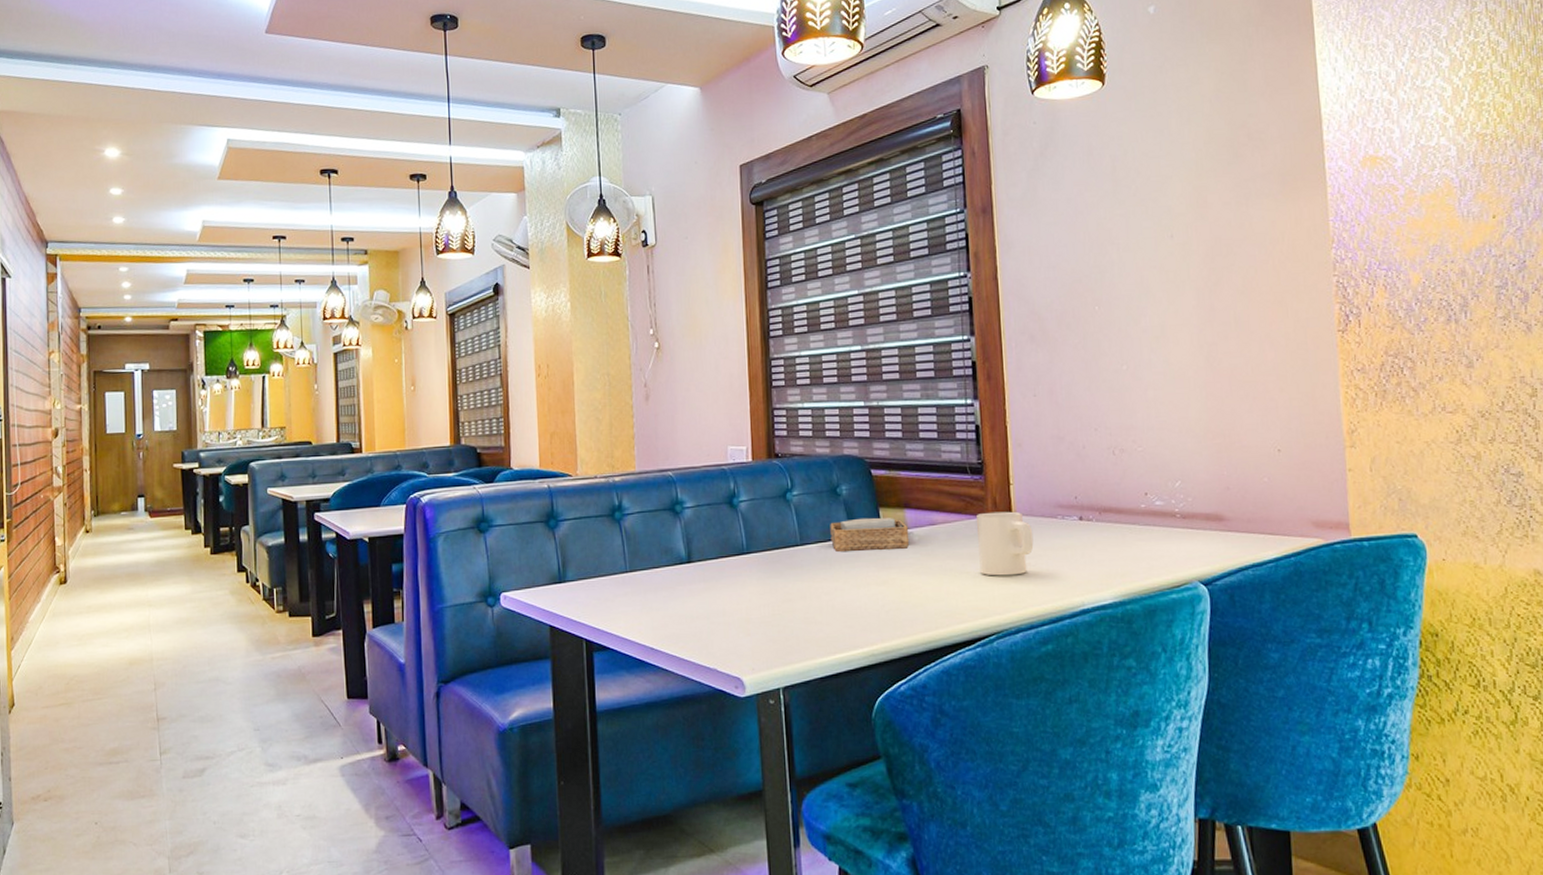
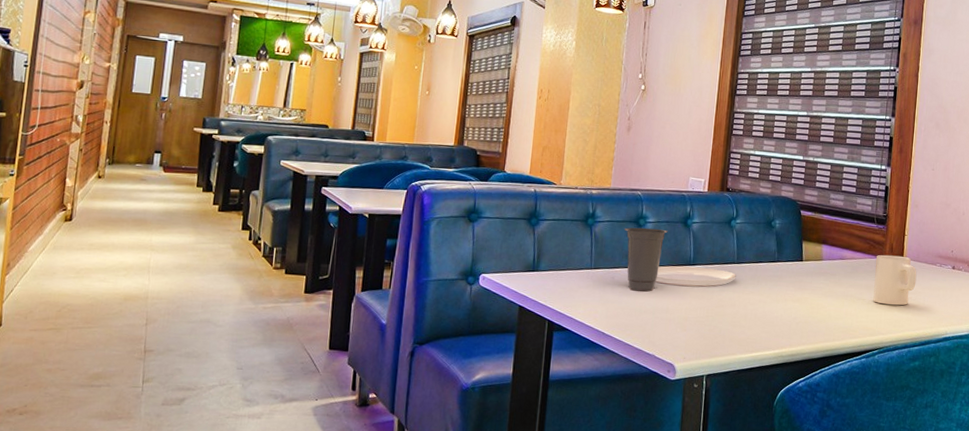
cup: none [659,514,711,594] -> present [625,227,668,293]
plate: none [705,555,803,582] -> present [655,265,737,288]
napkin holder: present [830,517,910,553] -> none [761,247,823,276]

